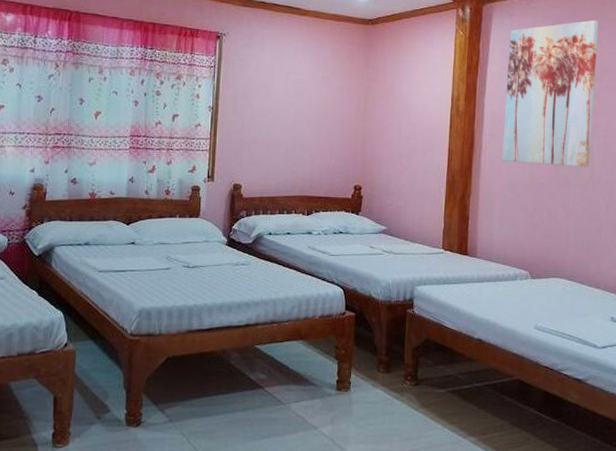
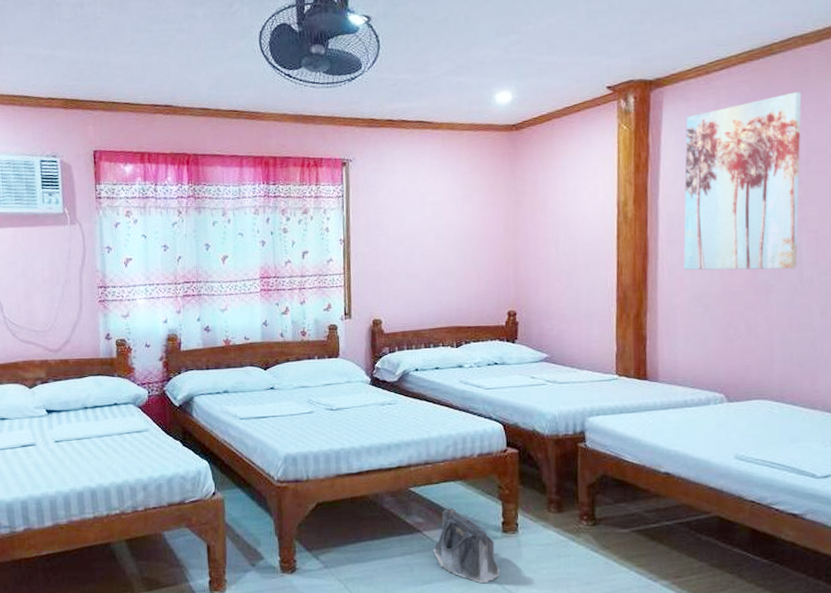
saddlebag: none [272,366,332,439] -> present [432,508,500,584]

